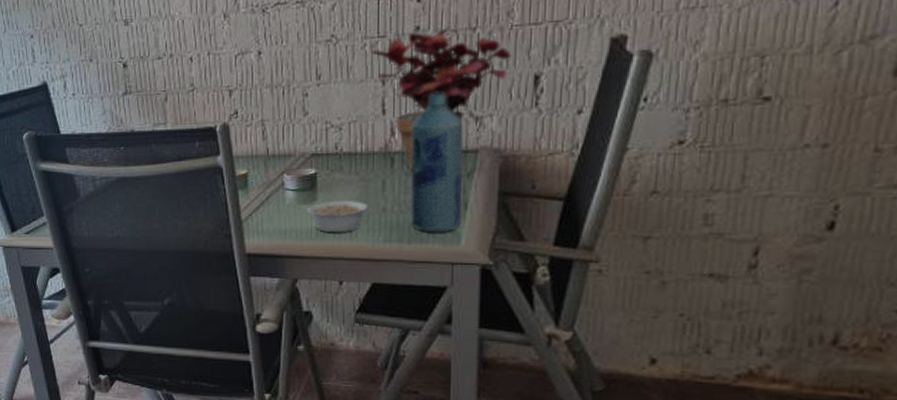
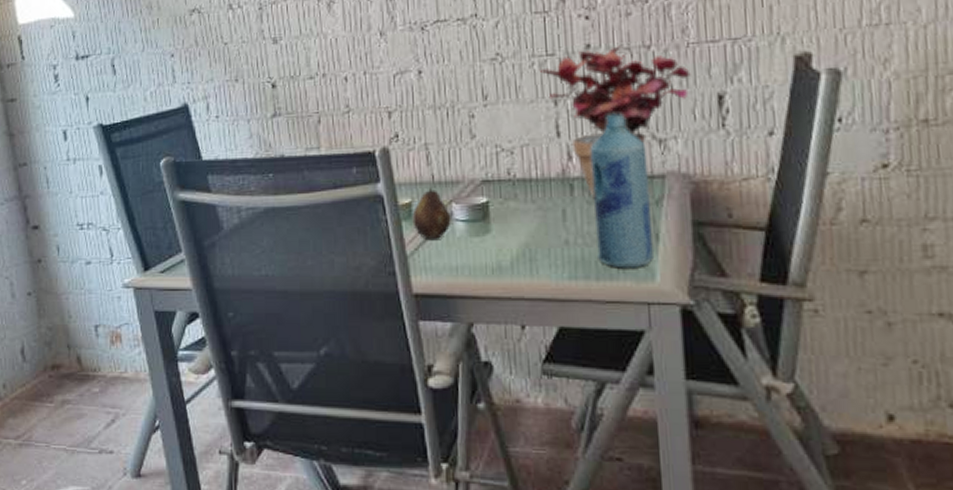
fruit: none [248,161,283,206] -> present [412,188,452,239]
legume: present [307,201,372,233] -> none [479,232,553,270]

